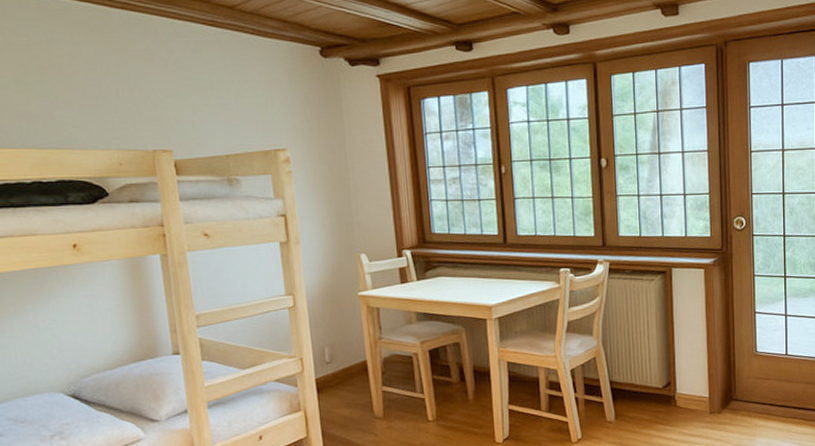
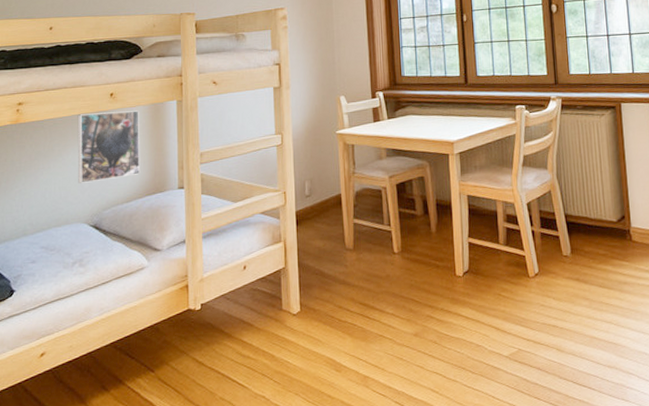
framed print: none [32,265,124,348] -> present [77,110,141,183]

